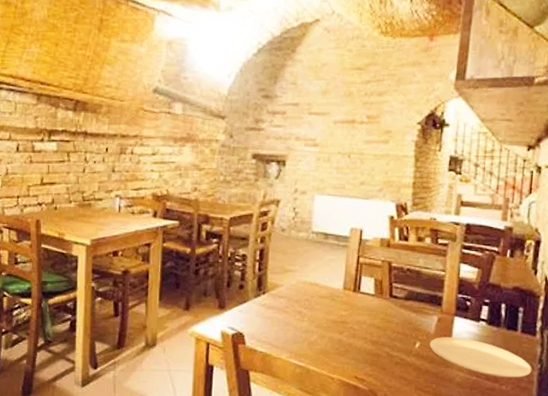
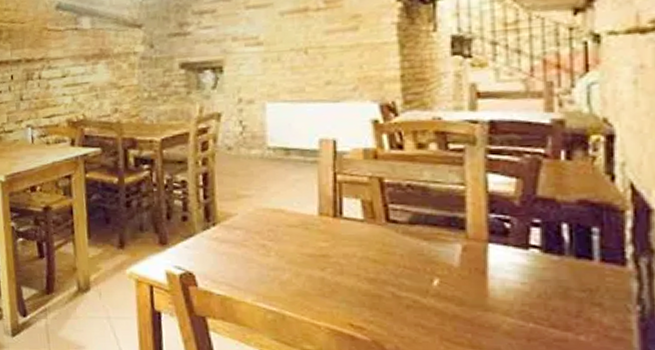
plate: present [429,337,532,379] -> none [454,271,627,326]

